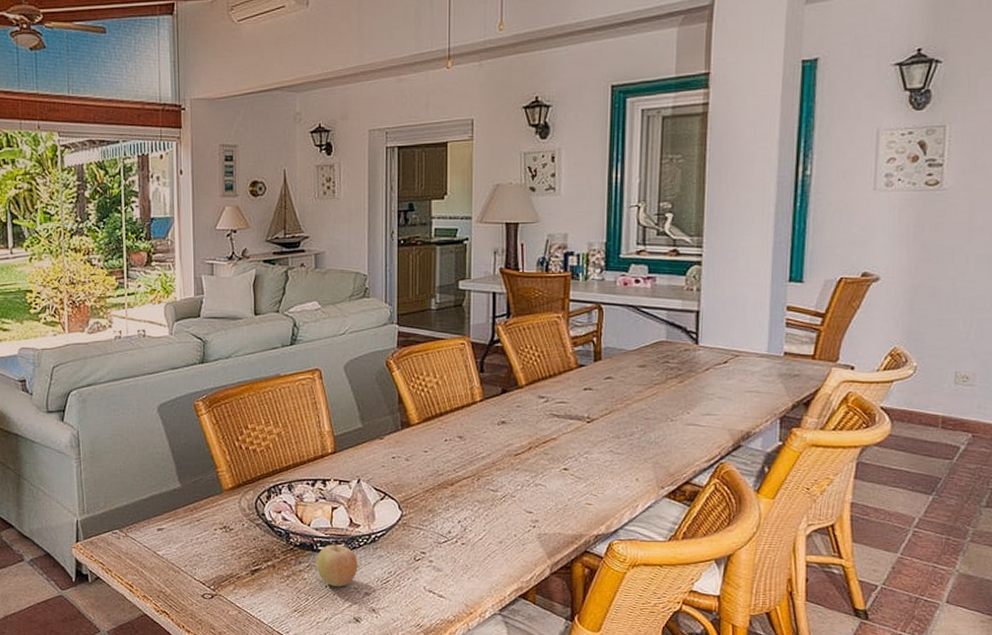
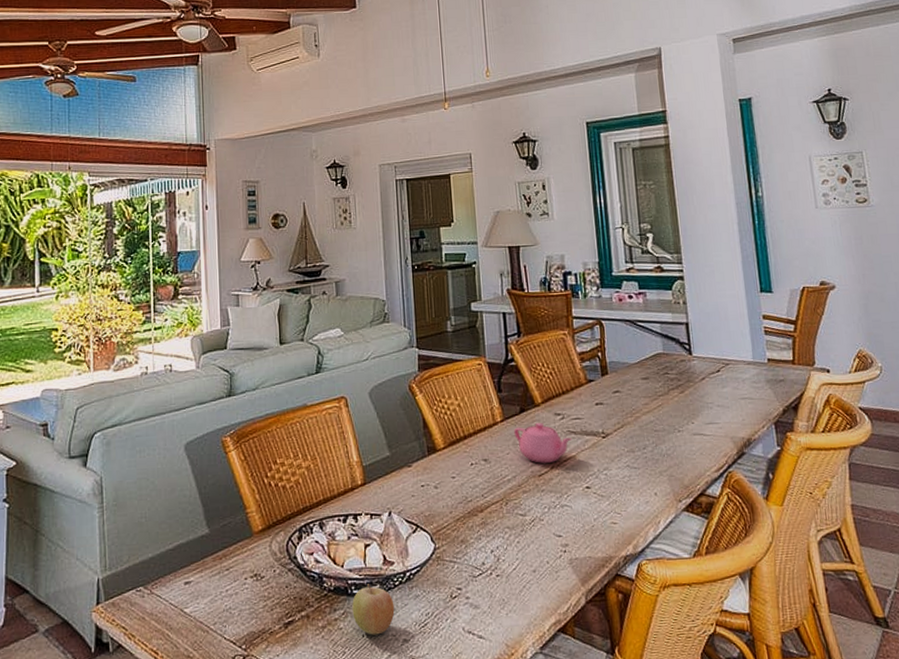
teapot: none [493,403,554,443] -> present [514,422,572,463]

